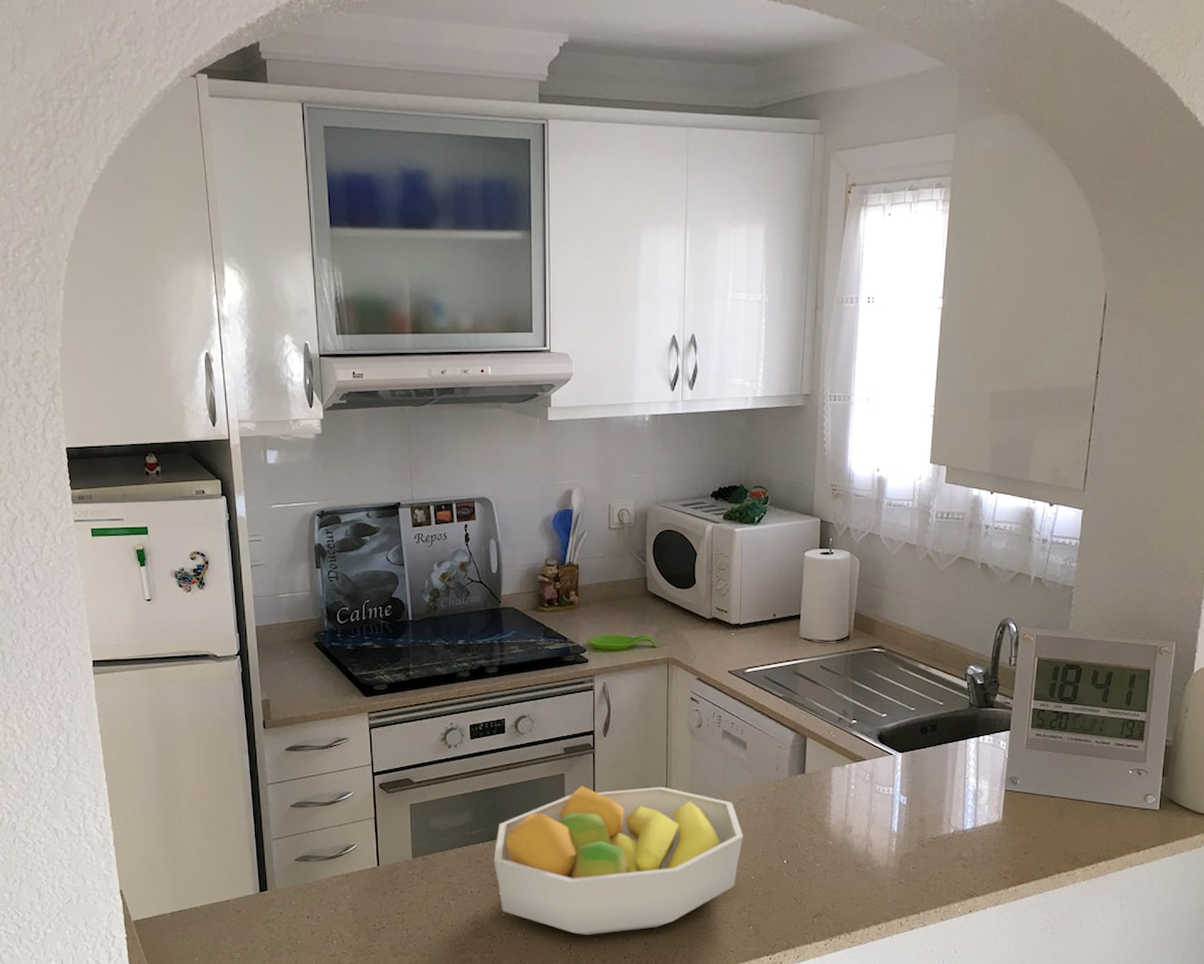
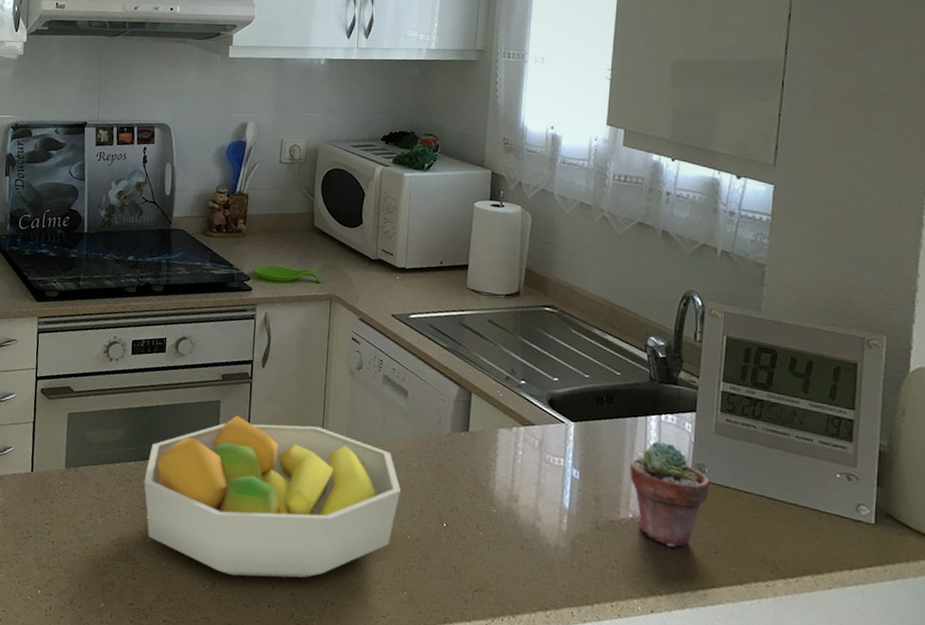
potted succulent: none [951,761,1021,854] -> present [630,441,709,548]

